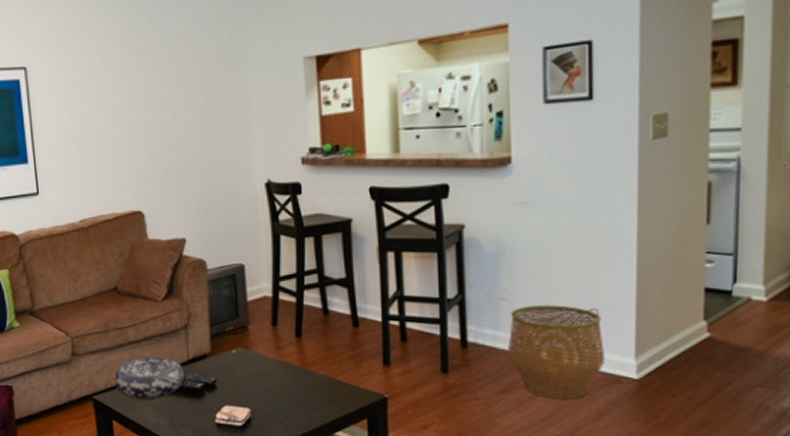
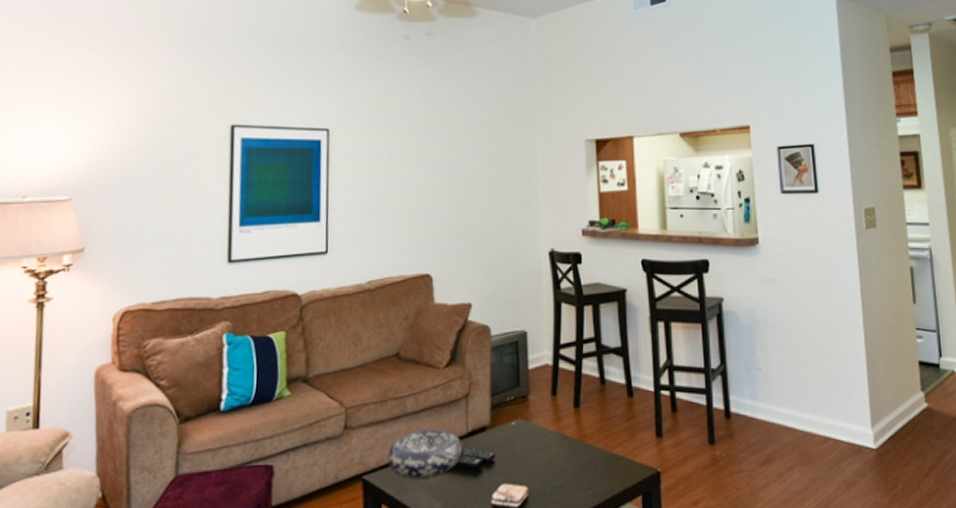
basket: present [507,305,605,399] -> none [765,376,847,470]

